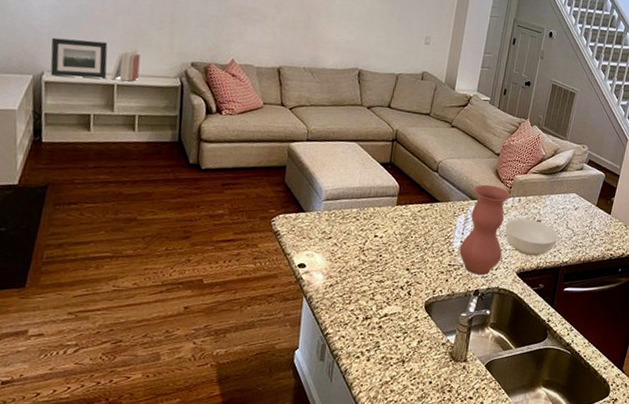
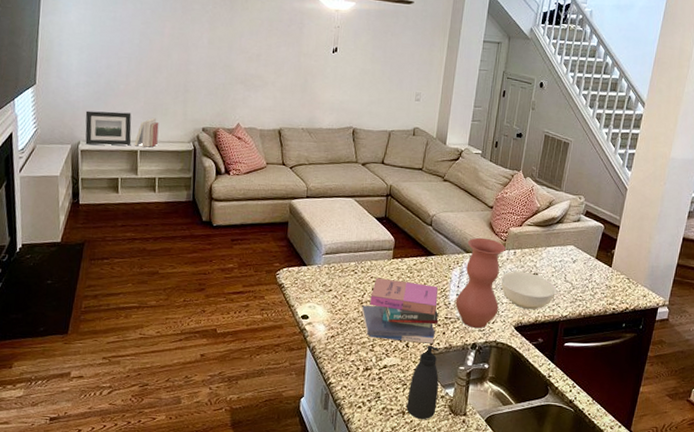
books: none [363,224,442,291] -> present [362,277,439,344]
soap dispenser: none [407,292,441,367] -> present [406,345,439,419]

